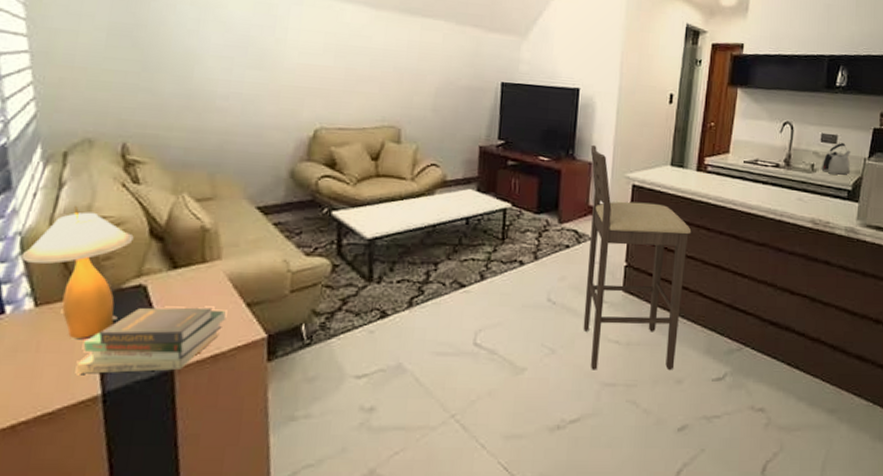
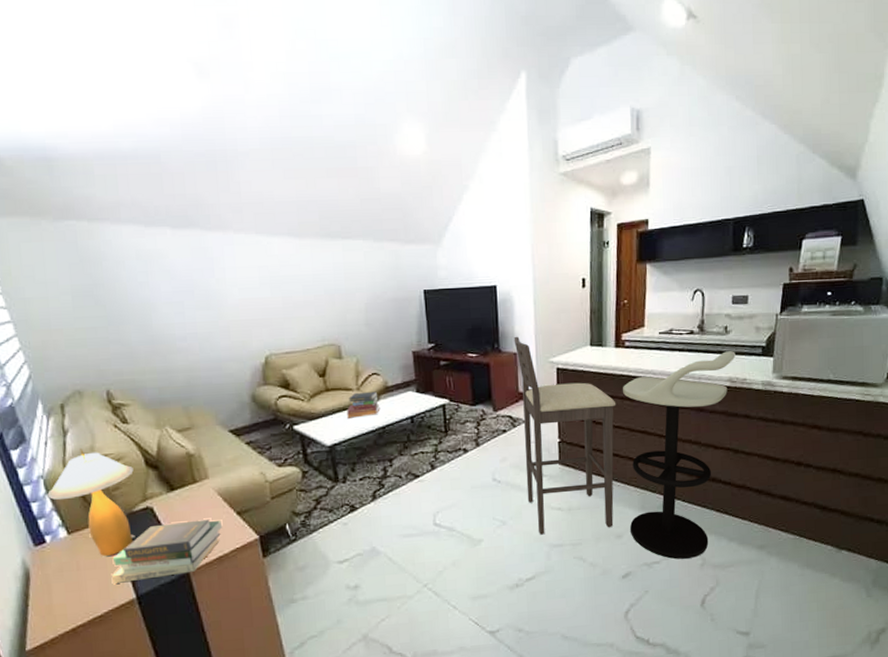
books: none [395,182,434,211] -> present [347,391,380,418]
bar stool: none [692,190,820,416] -> present [623,351,736,559]
kettle: present [820,143,850,176] -> none [733,302,763,334]

